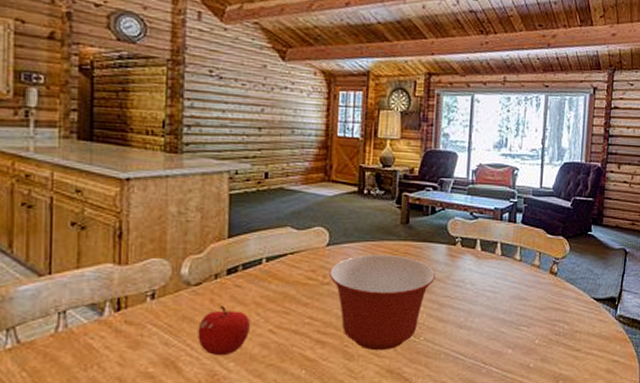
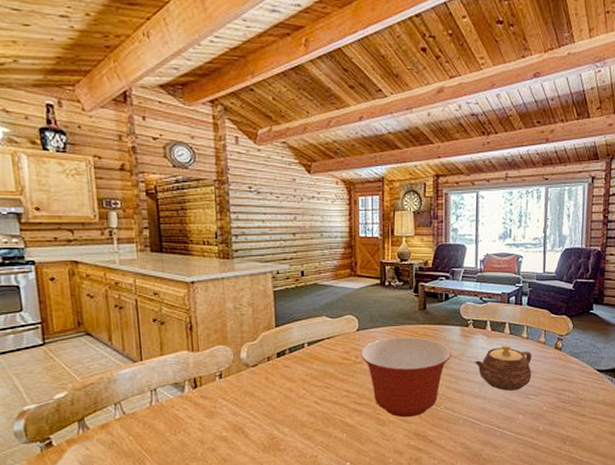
fruit: present [198,305,251,356] -> none [258,382,300,423]
teapot: none [460,267,525,321] -> present [474,345,532,391]

